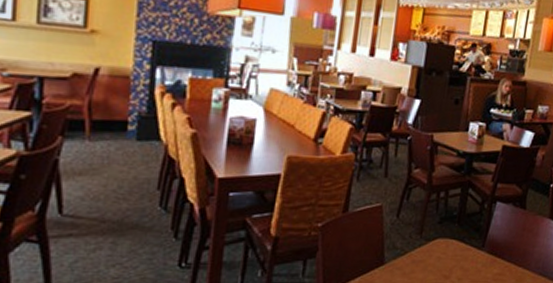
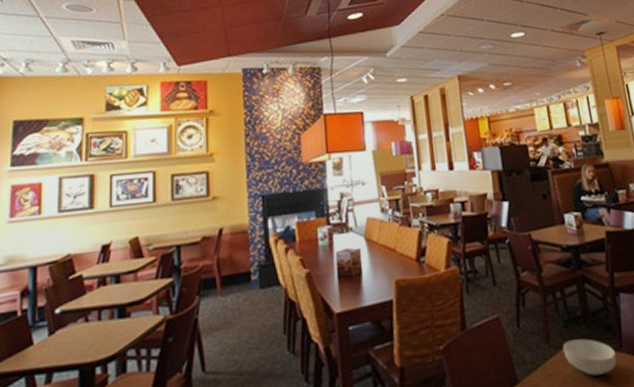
cereal bowl: none [432,235,478,266] -> present [562,338,617,376]

